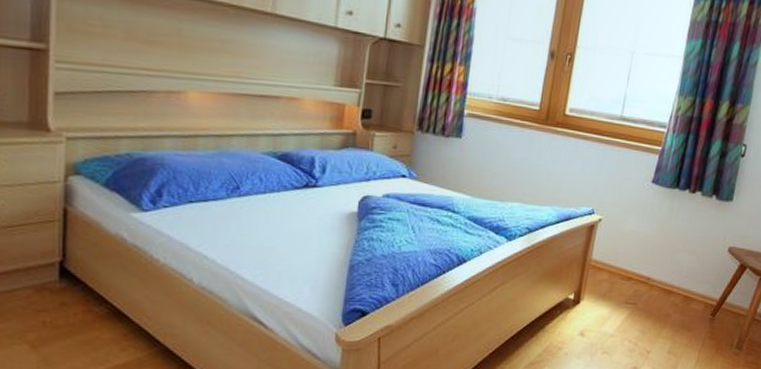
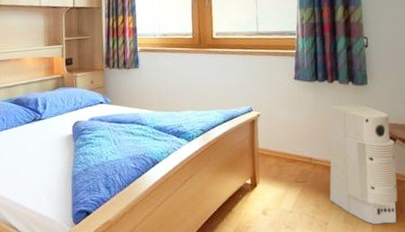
air purifier: none [658,219,746,359] -> present [329,103,398,225]

